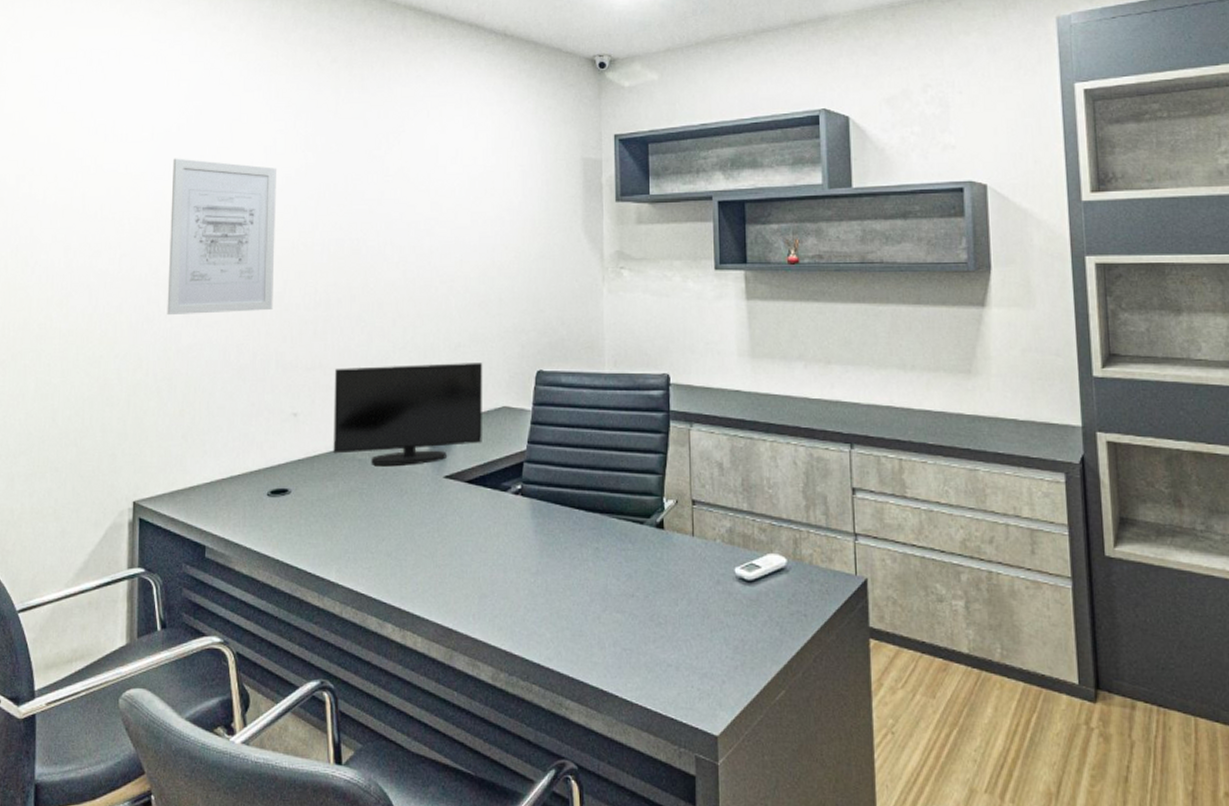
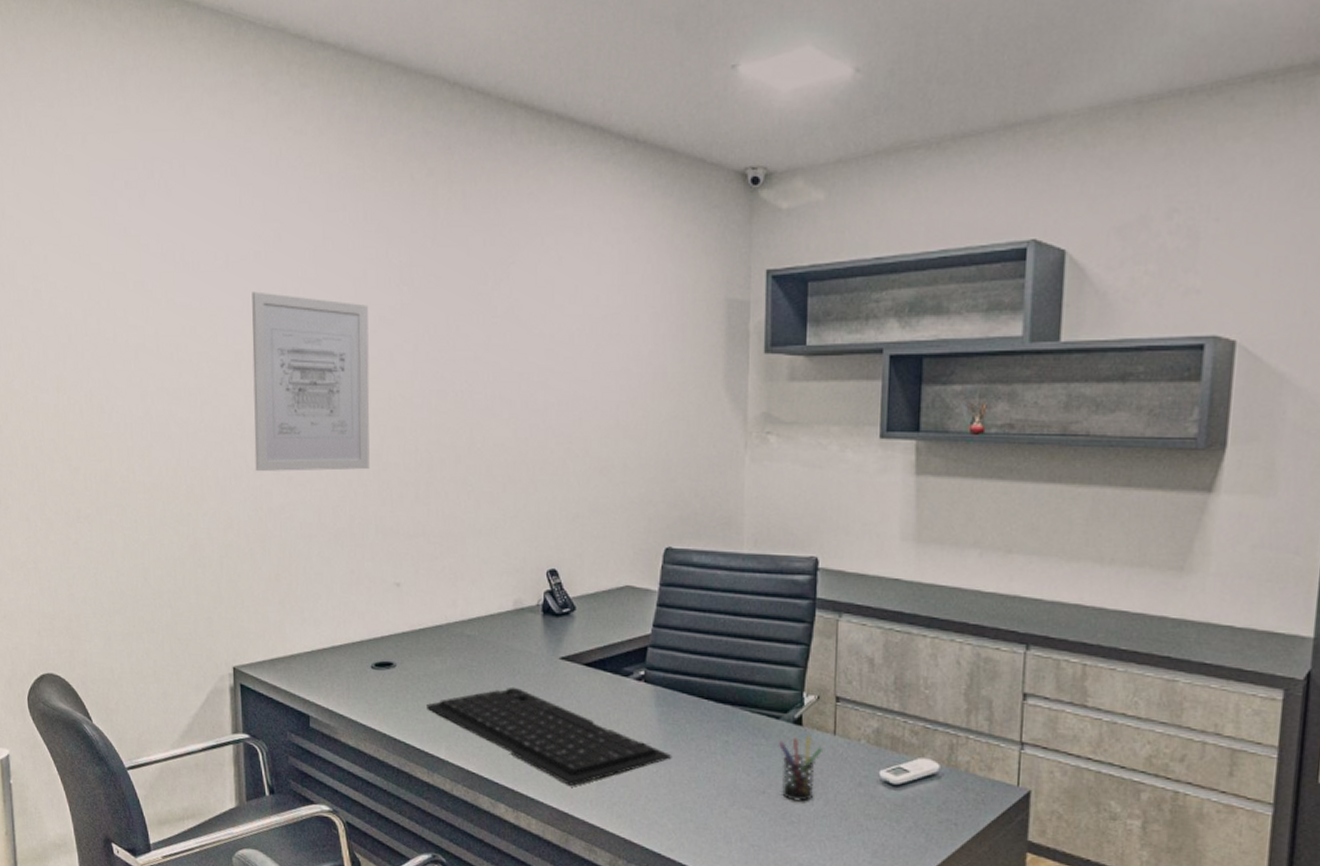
keyboard: none [319,506,548,601] -> present [427,686,672,786]
monitor: present [333,363,483,465] -> none [439,535,604,644]
pen holder: none [644,538,684,603] -> present [779,735,824,802]

